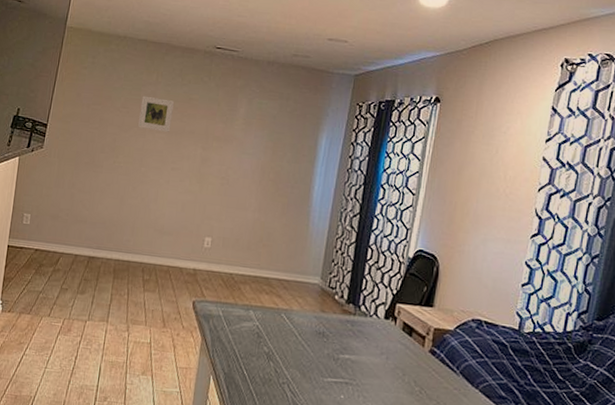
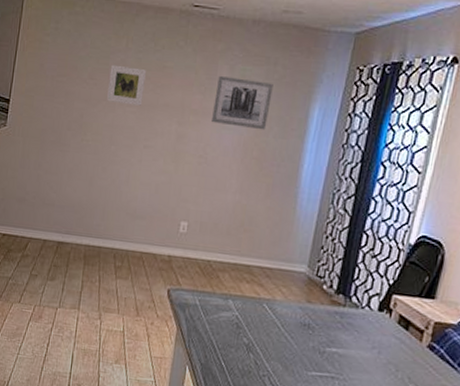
wall art: none [233,107,286,156] -> present [212,75,274,130]

